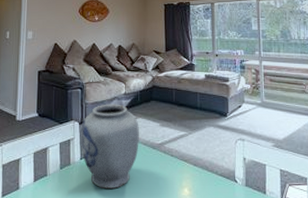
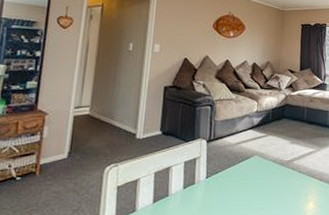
vase: present [81,104,139,189] -> none [207,121,269,206]

